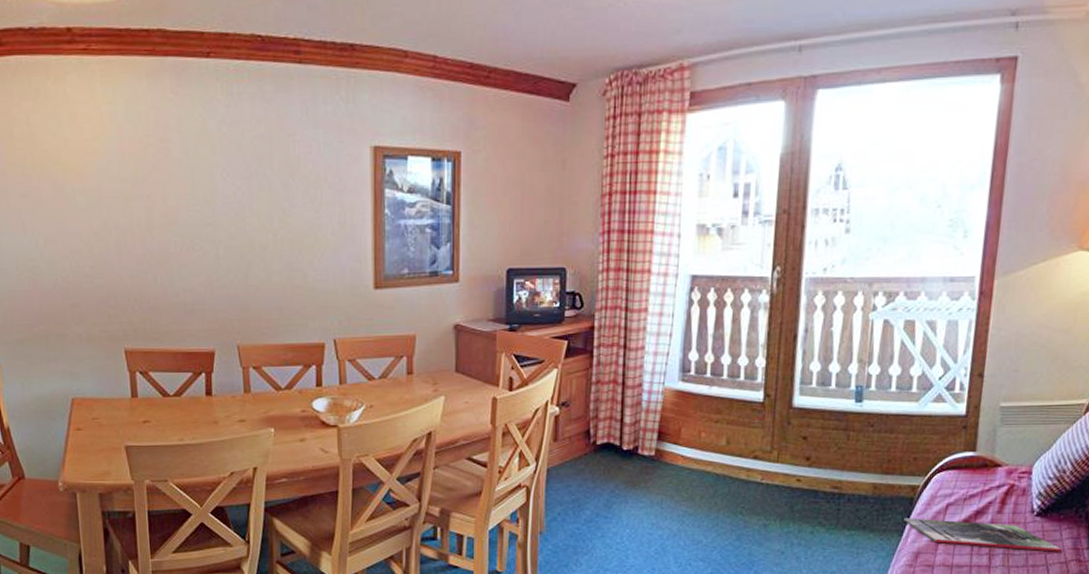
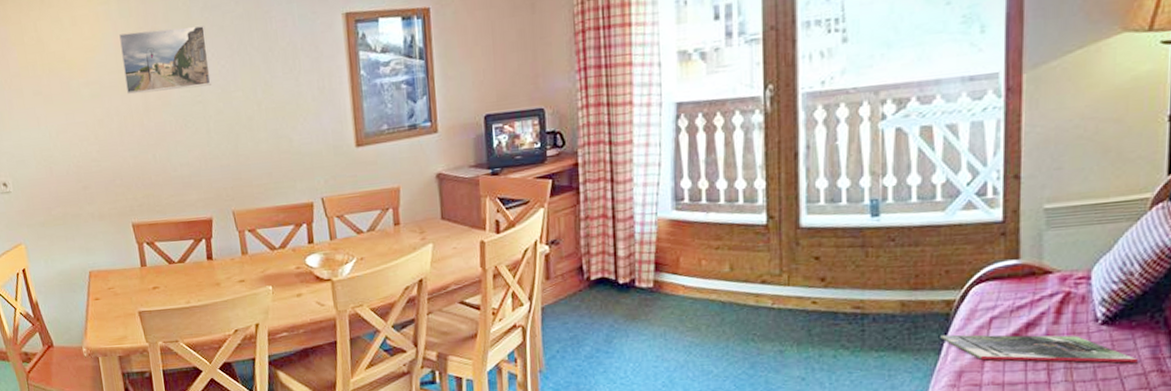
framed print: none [125,139,224,208] -> present [119,25,211,94]

